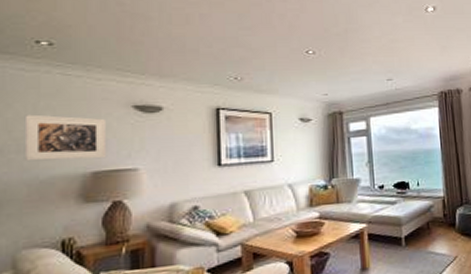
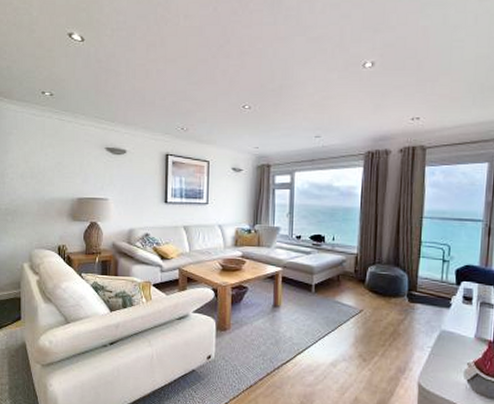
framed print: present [24,114,107,161] -> none [35,150,88,188]

